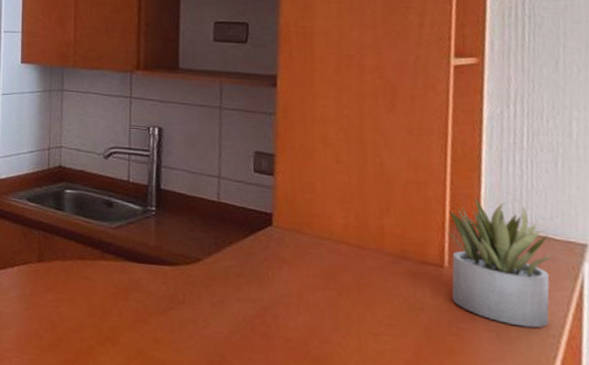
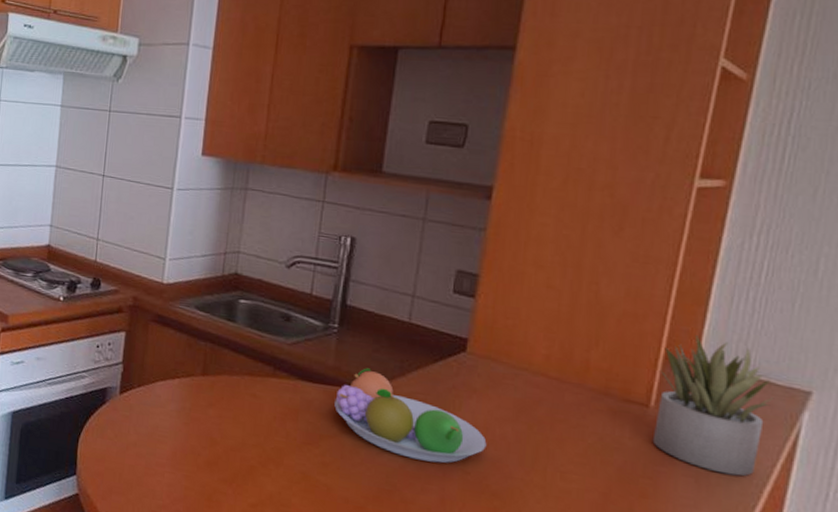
fruit bowl: none [160,246,302,332] -> present [334,368,487,463]

